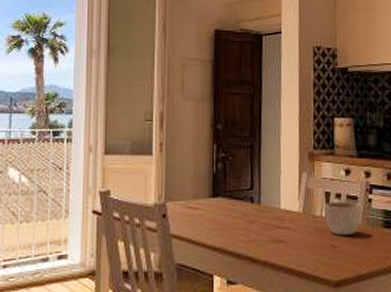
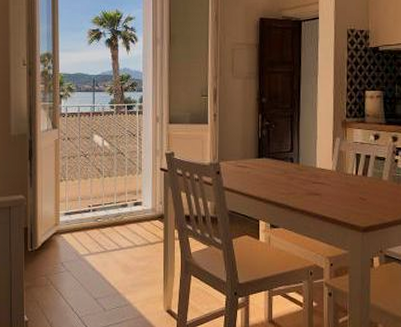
cup: present [325,198,362,235] -> none [355,159,388,190]

